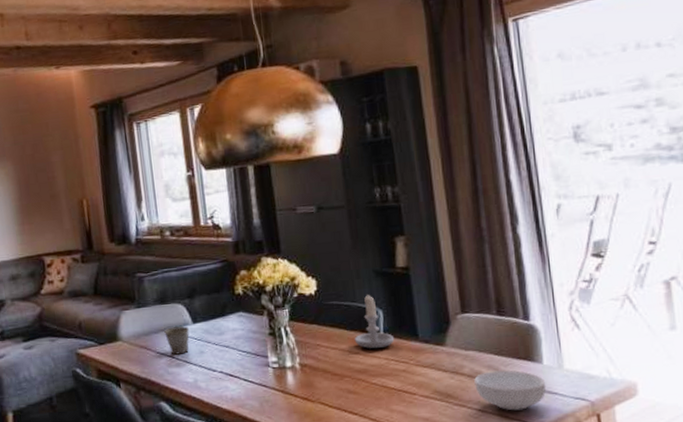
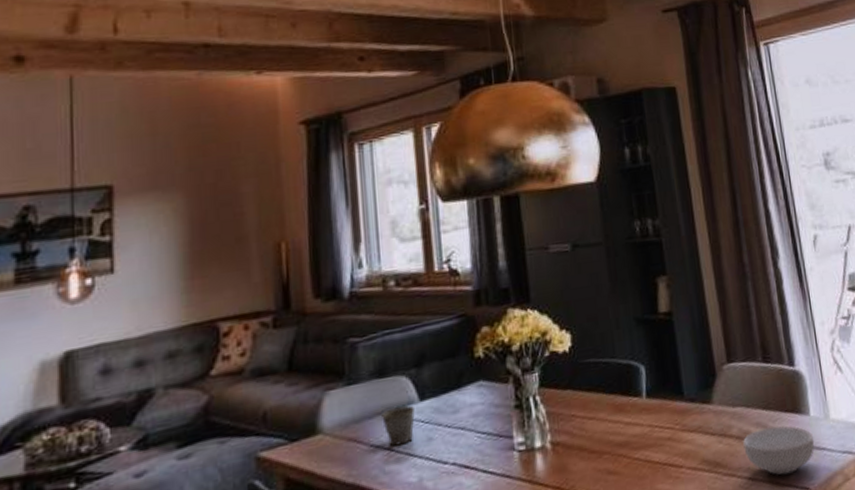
candle: present [354,294,395,349] -> none [614,346,659,415]

